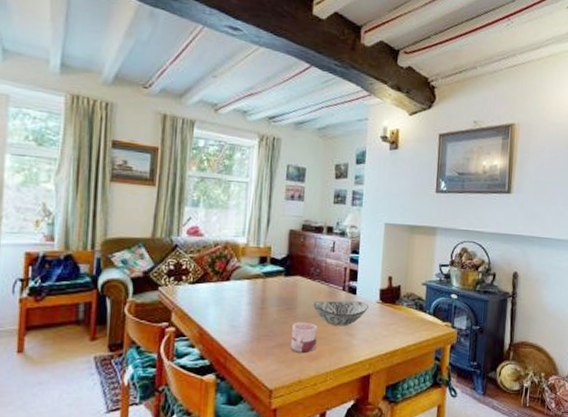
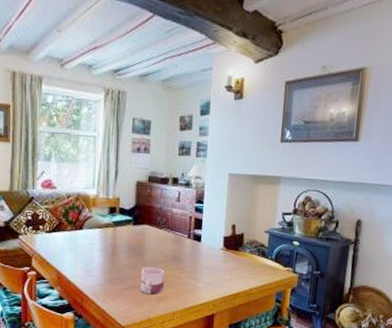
decorative bowl: present [312,300,369,326] -> none [159,247,213,271]

